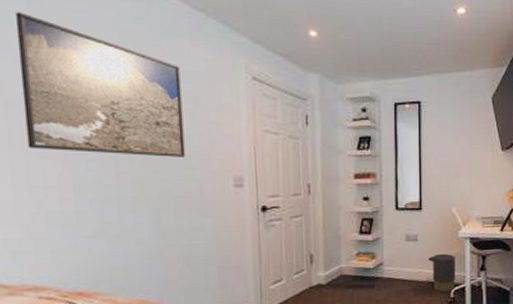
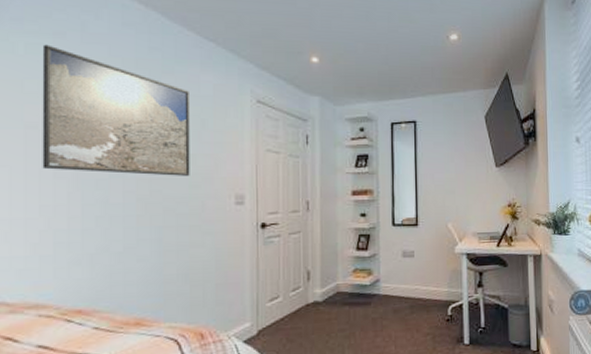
trash can: present [428,253,456,292] -> none [424,269,453,309]

